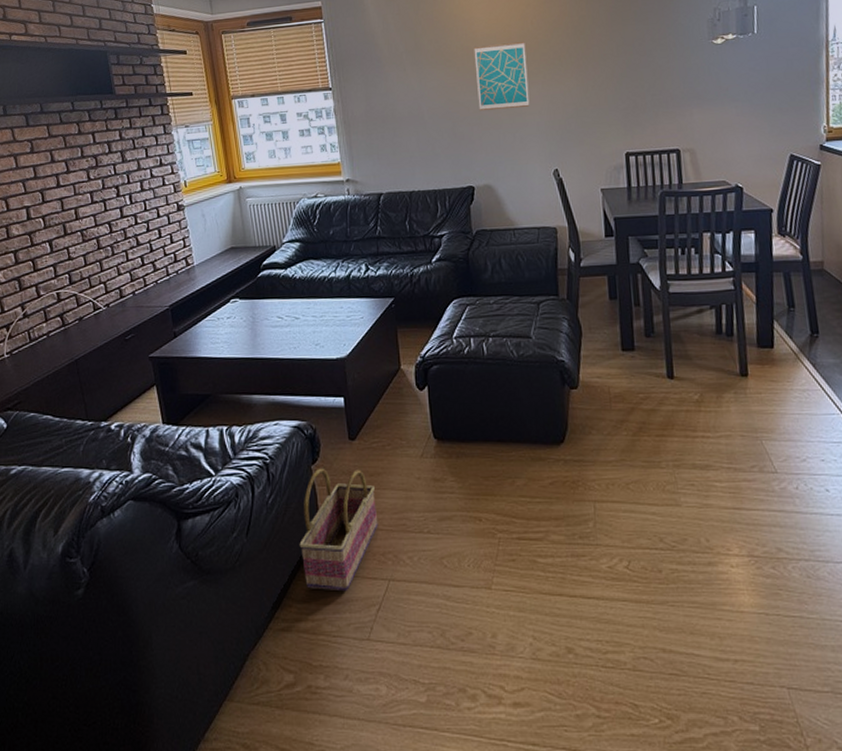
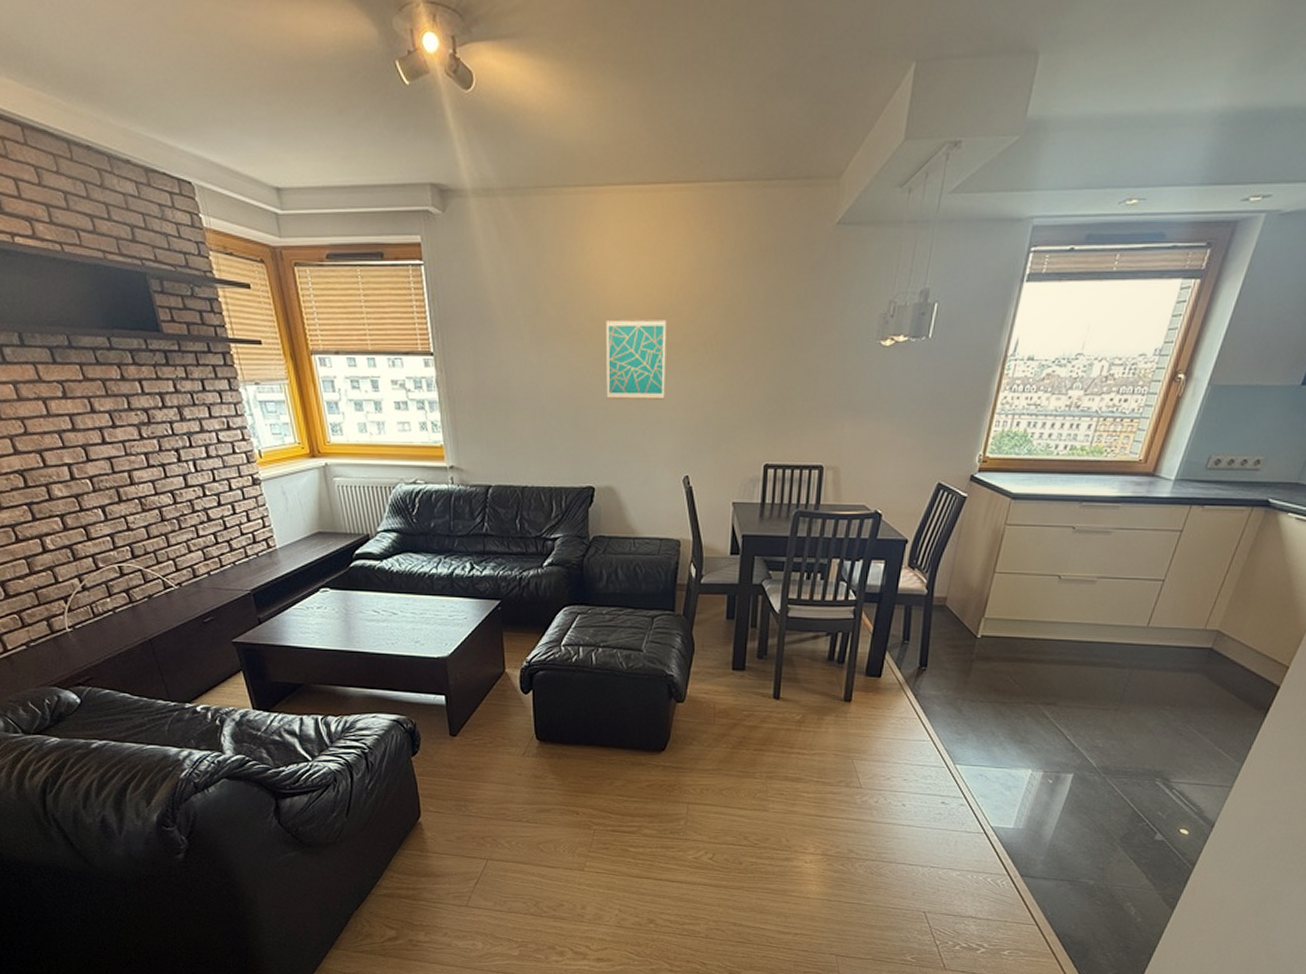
basket: present [299,468,378,592] -> none [400,759,478,867]

